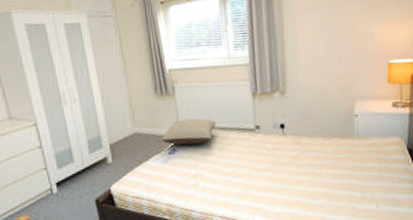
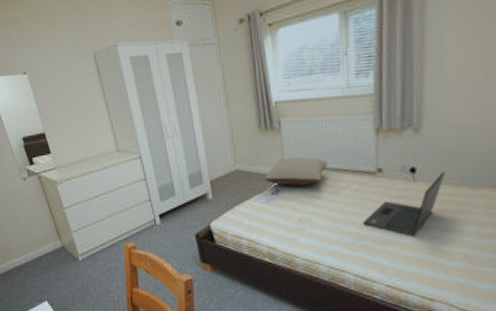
laptop: none [247,126,306,183] -> present [363,172,445,238]

